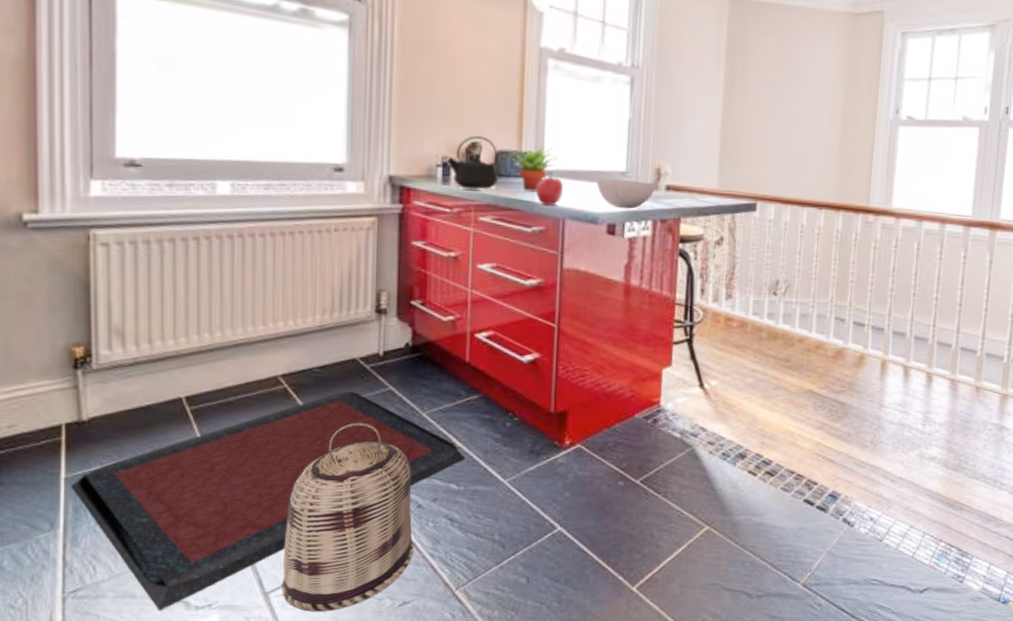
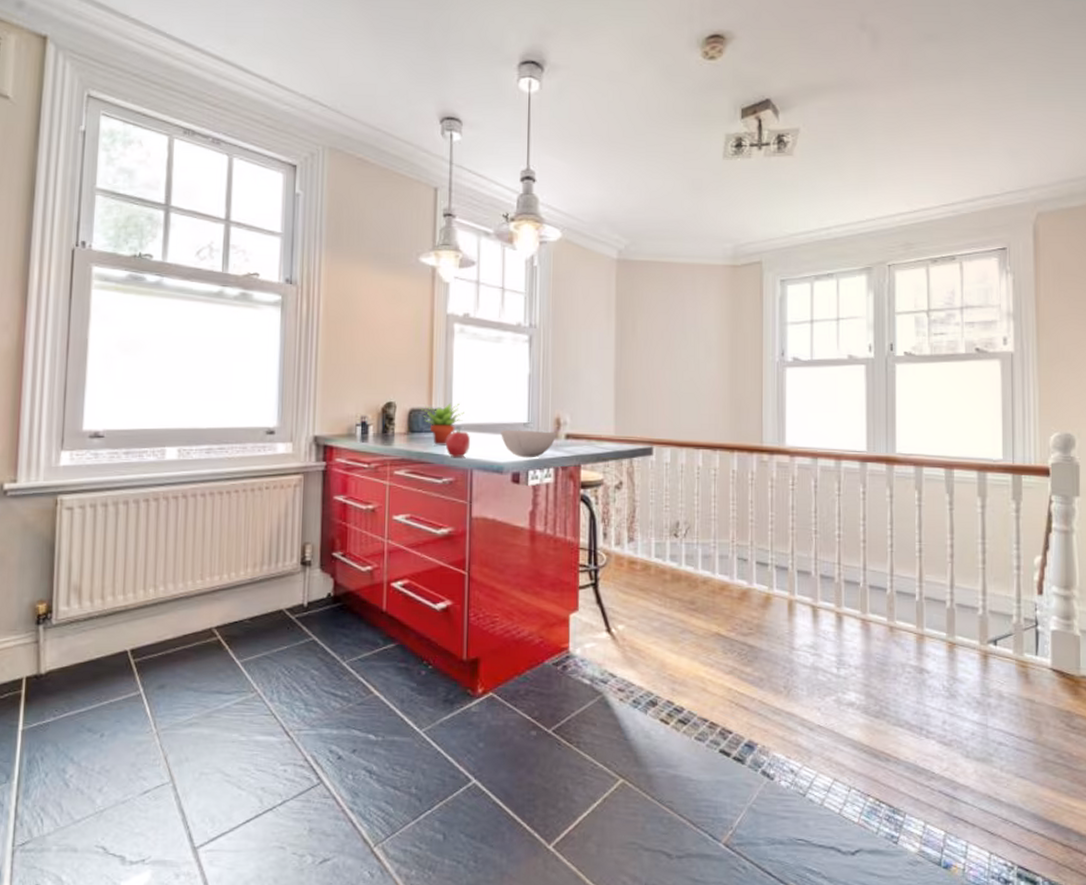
doormat: present [71,391,466,610] -> none [27,641,383,865]
basket: present [282,422,414,612] -> none [209,672,334,869]
kettle: present [447,136,499,189] -> none [365,396,411,445]

